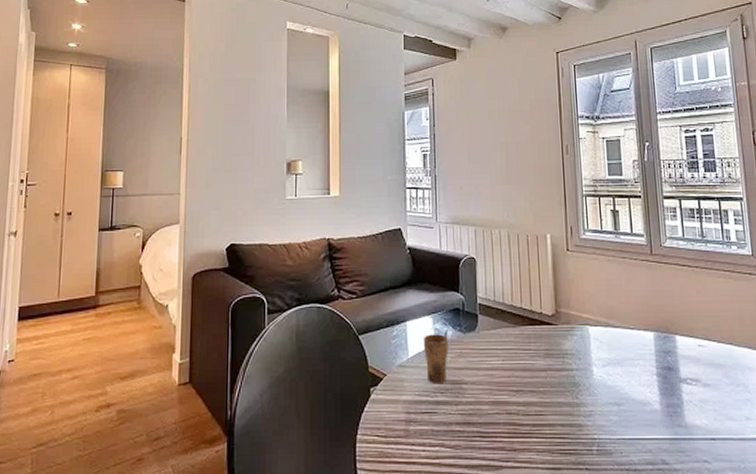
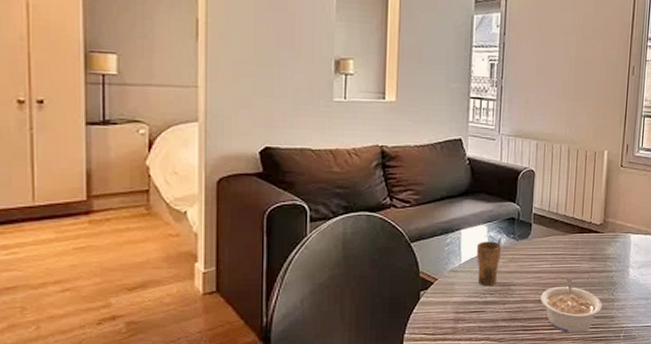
legume: none [495,375,566,443] -> present [540,276,602,334]

